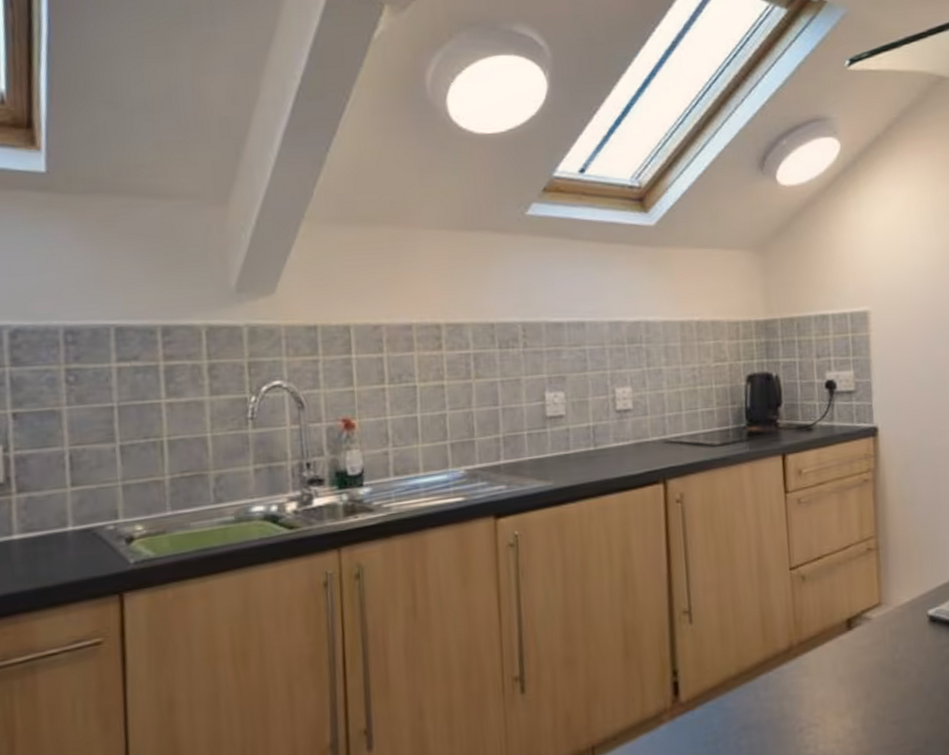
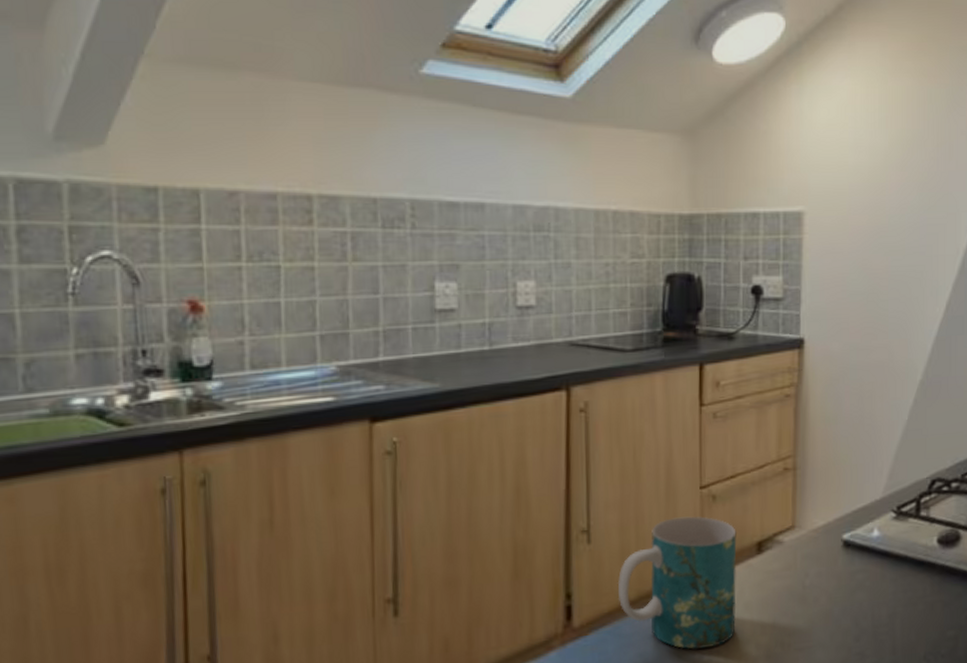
mug: none [718,596,831,723] -> present [617,516,737,649]

